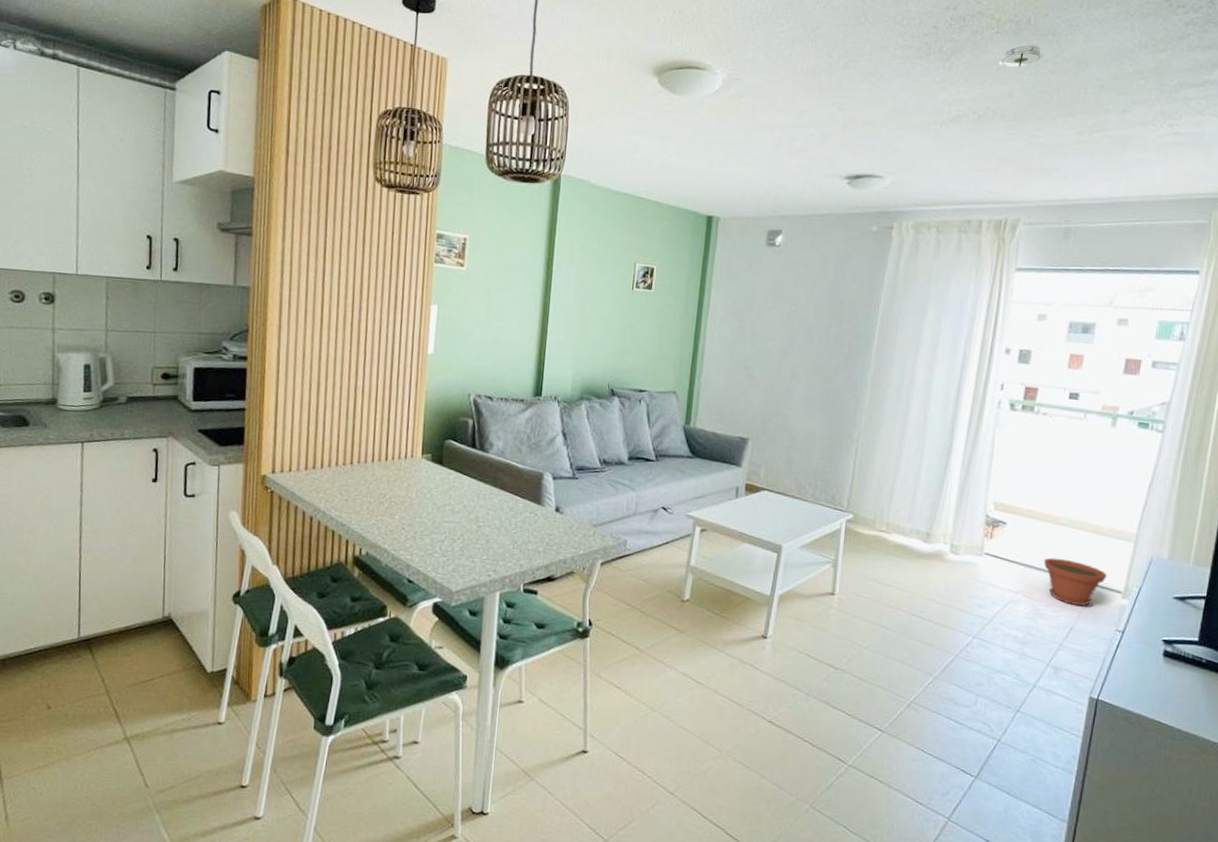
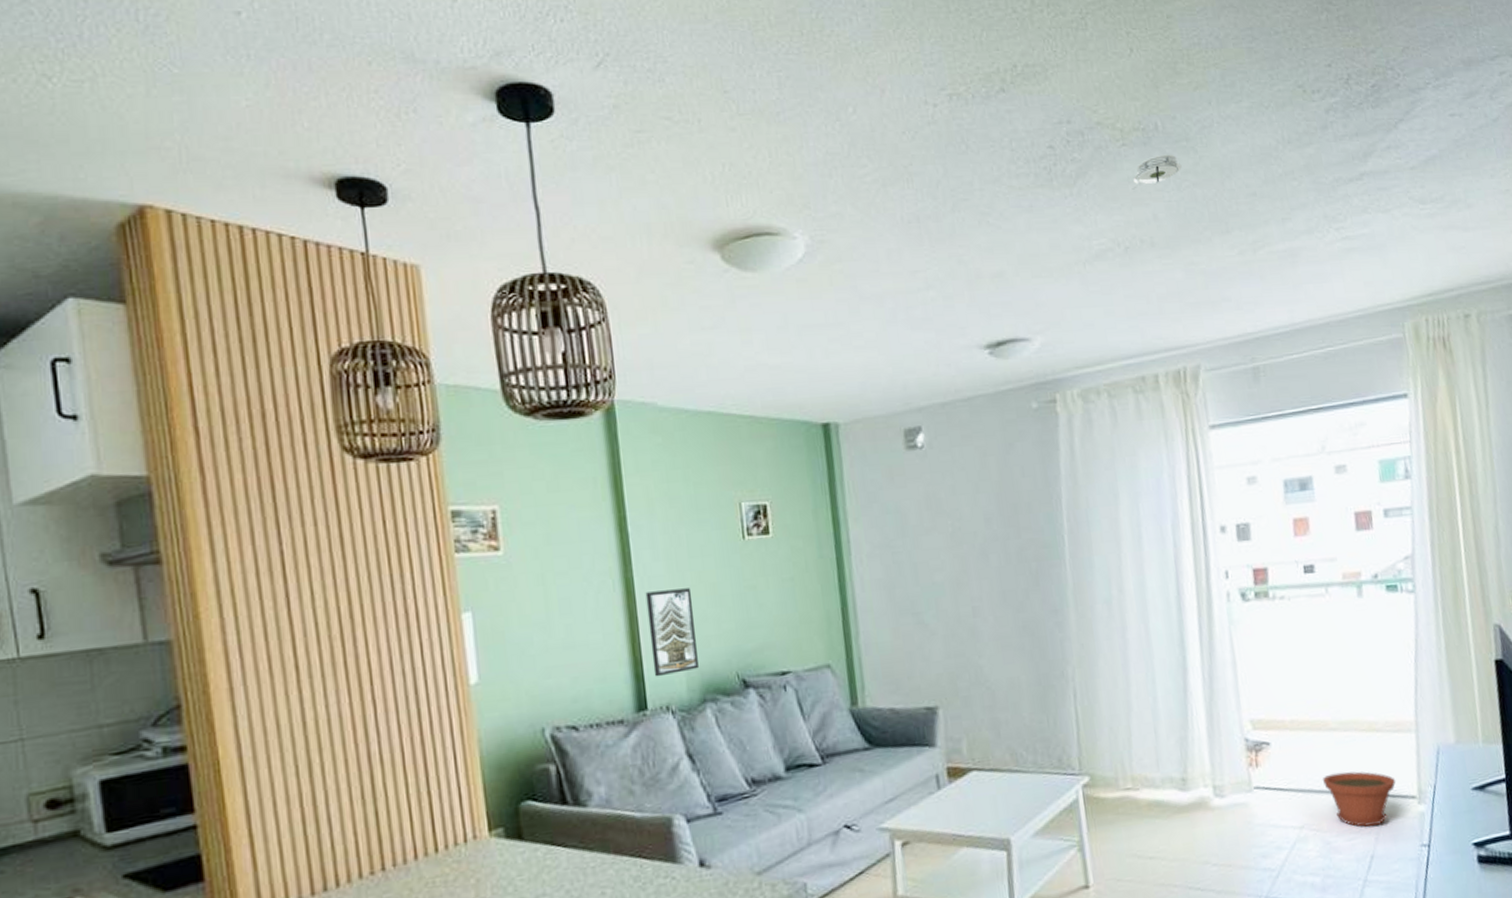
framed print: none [551,314,588,376] -> present [645,588,700,677]

